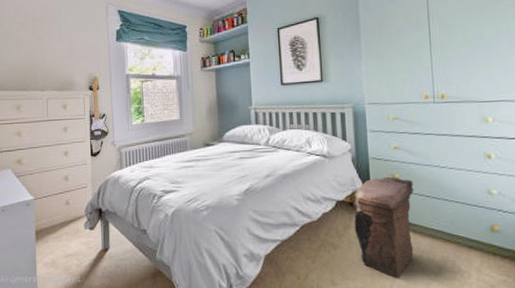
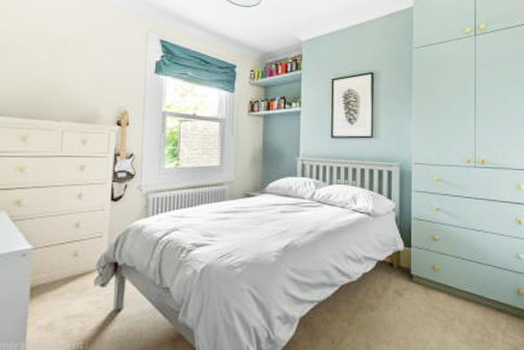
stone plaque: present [354,176,414,278] -> none [392,237,451,341]

